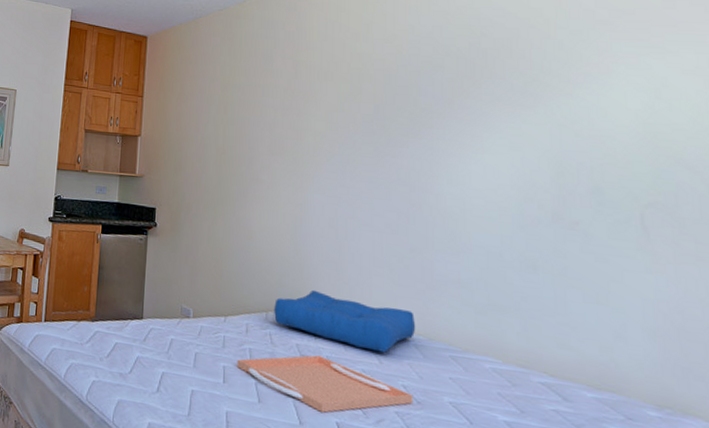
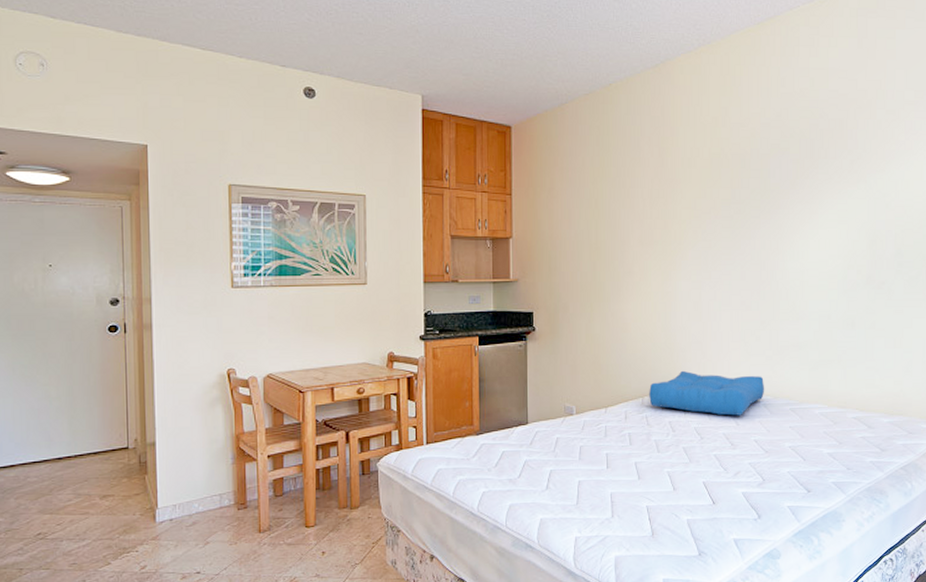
serving tray: present [236,355,413,413] -> none [618,428,763,476]

